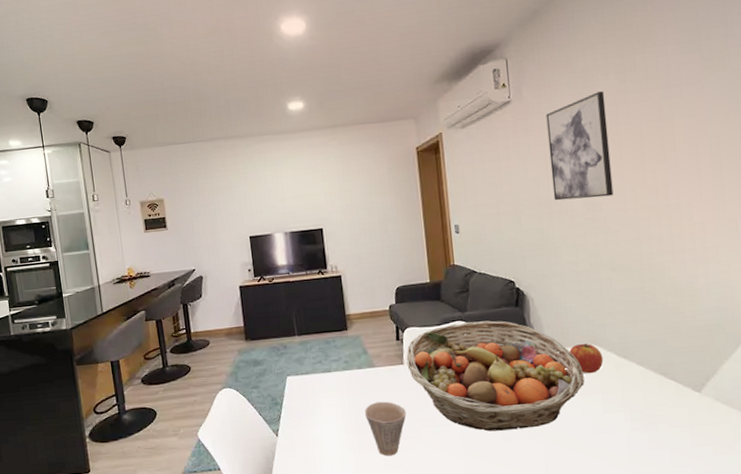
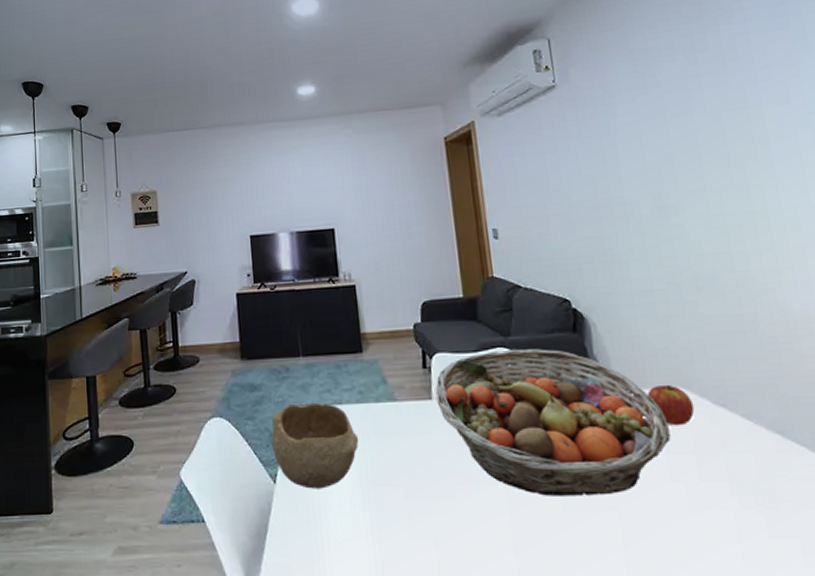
bowl: none [273,372,345,439] -> present [271,402,359,489]
cup: present [365,401,406,456] -> none [383,446,436,520]
wall art: present [546,91,614,201] -> none [599,74,692,203]

